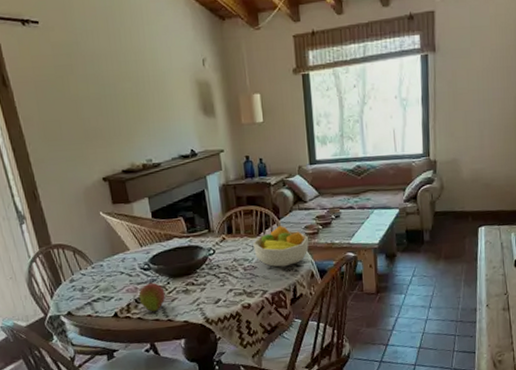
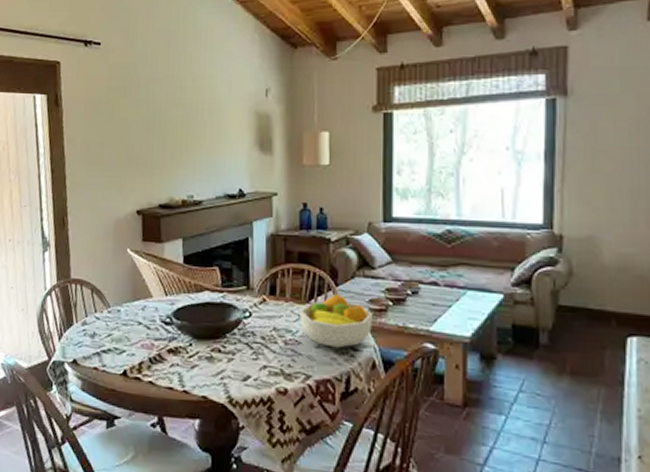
fruit: present [138,282,166,312] -> none [154,340,185,378]

